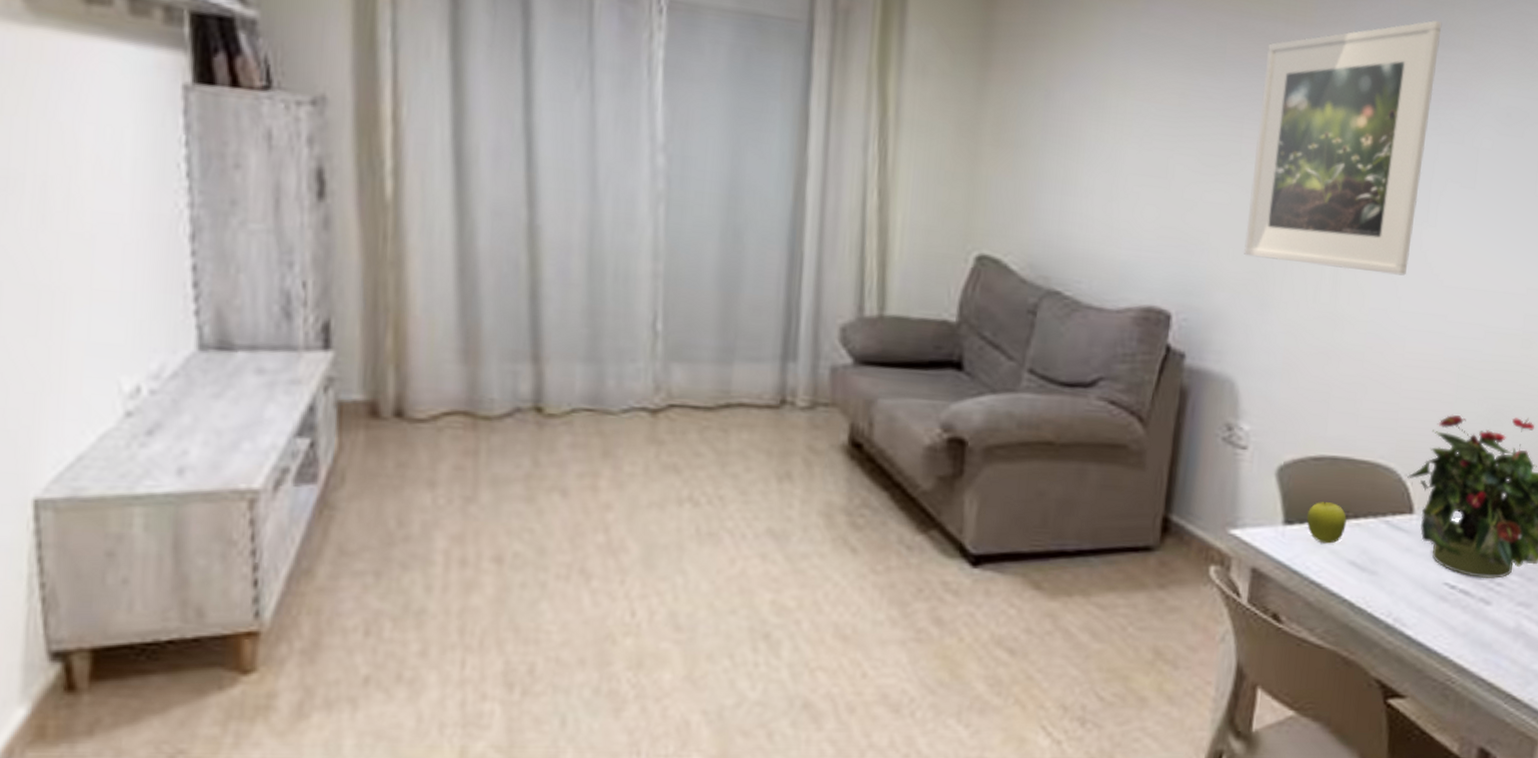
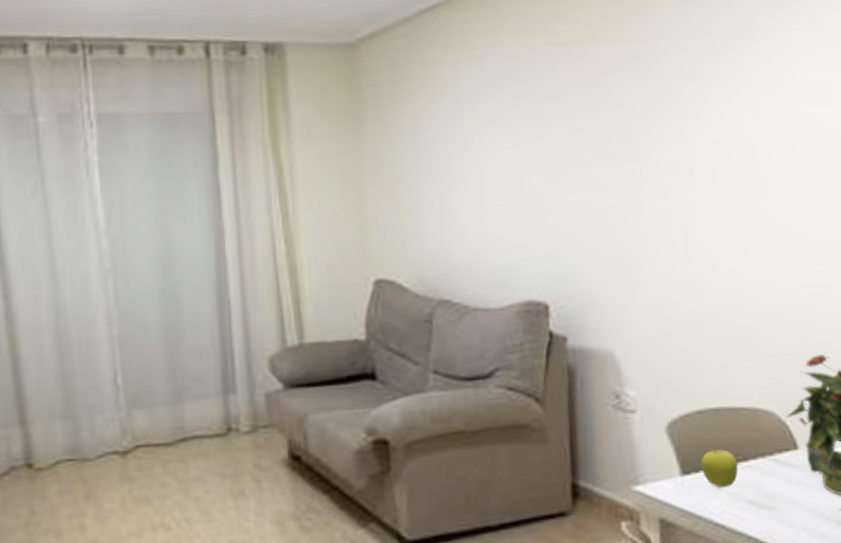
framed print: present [1244,20,1442,276] -> none [593,19,750,244]

